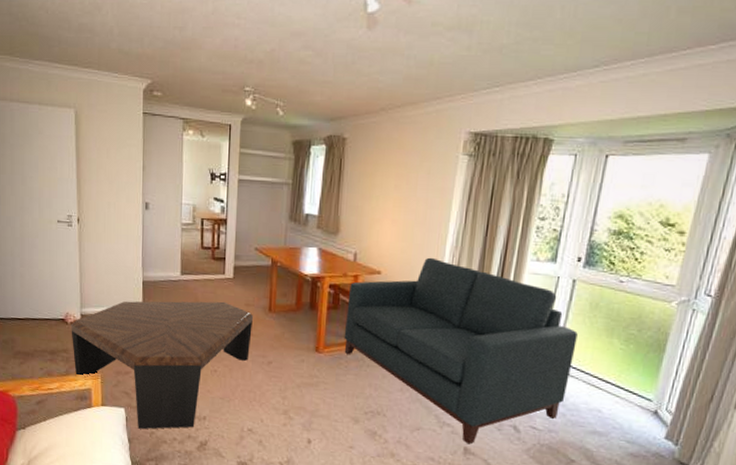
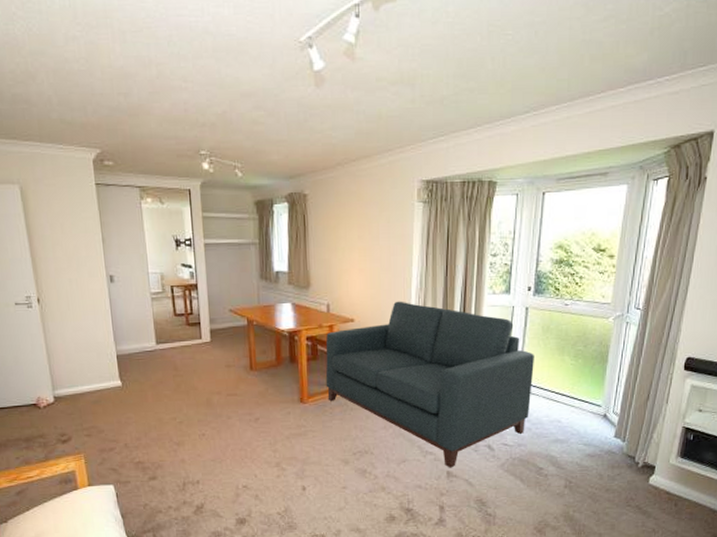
coffee table: present [71,301,253,430] -> none [44,365,236,503]

